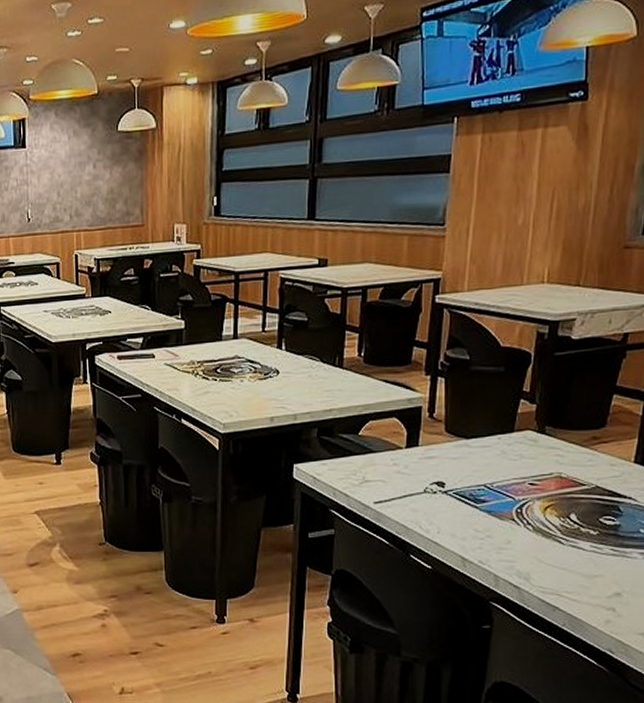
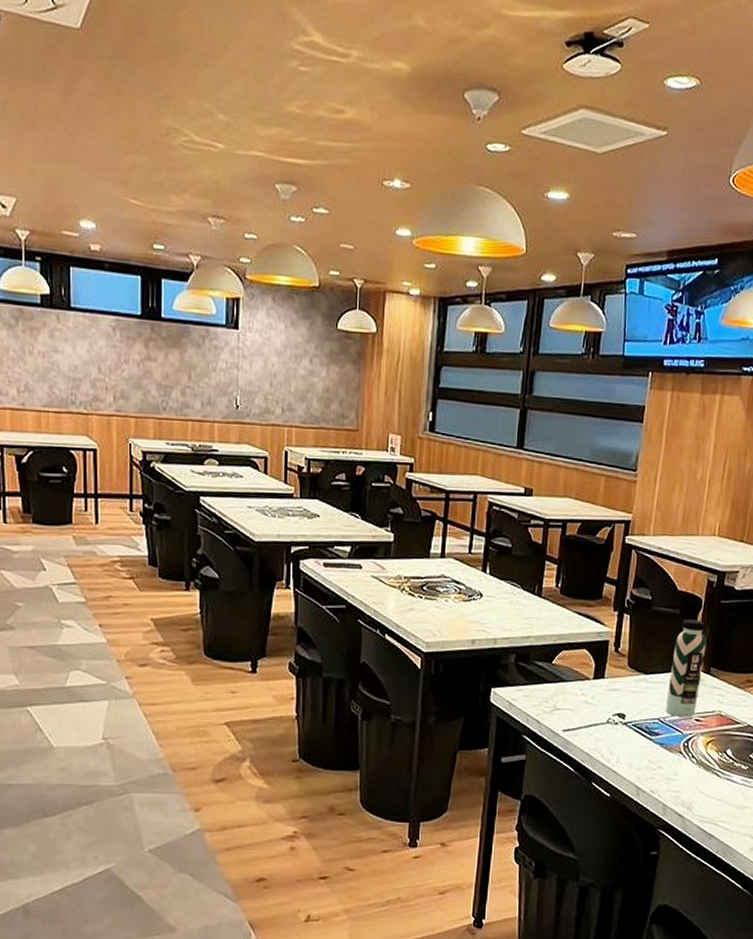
water bottle: none [492,376,539,482] -> present [665,619,707,718]

